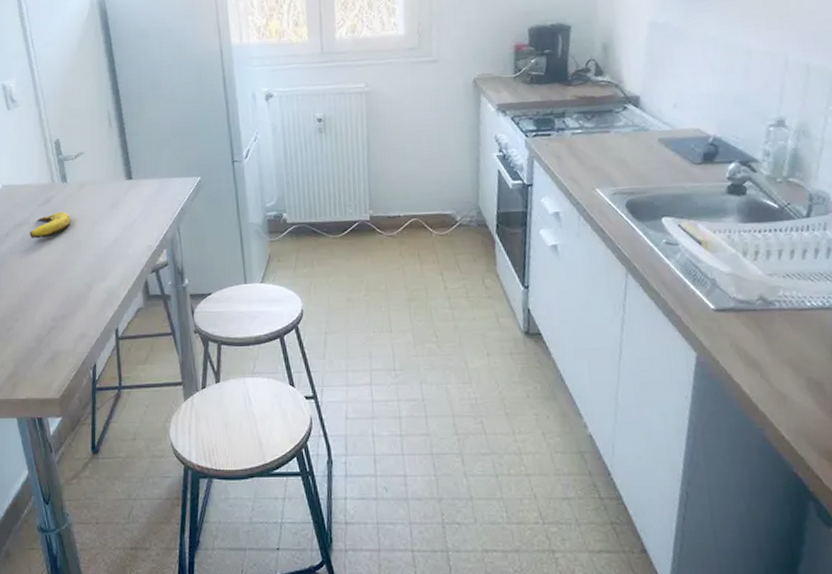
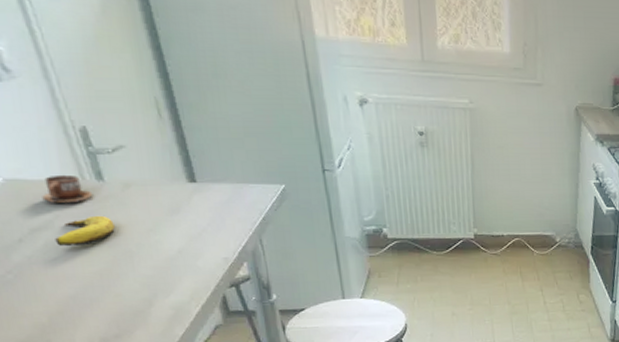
cup: none [25,179,58,203] -> present [42,174,92,204]

